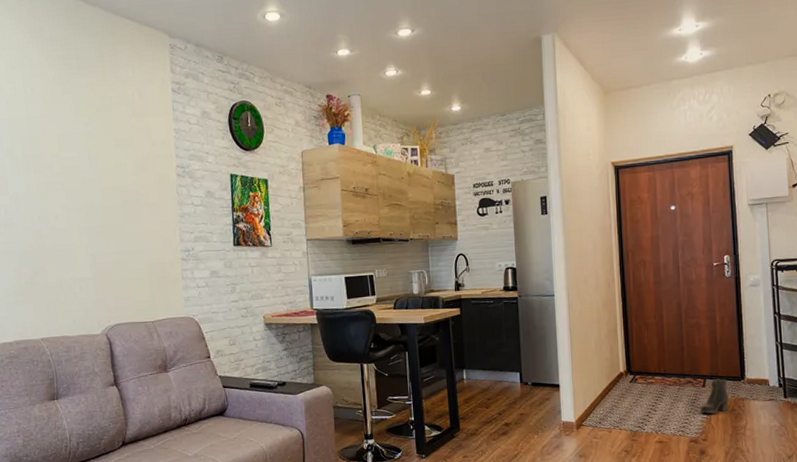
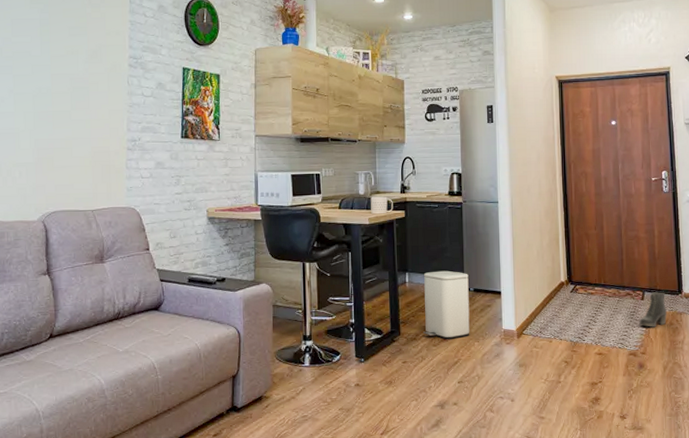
mug: none [425,294,448,314] -> present [371,196,393,215]
pedal bin: none [481,366,529,433] -> present [422,270,470,339]

